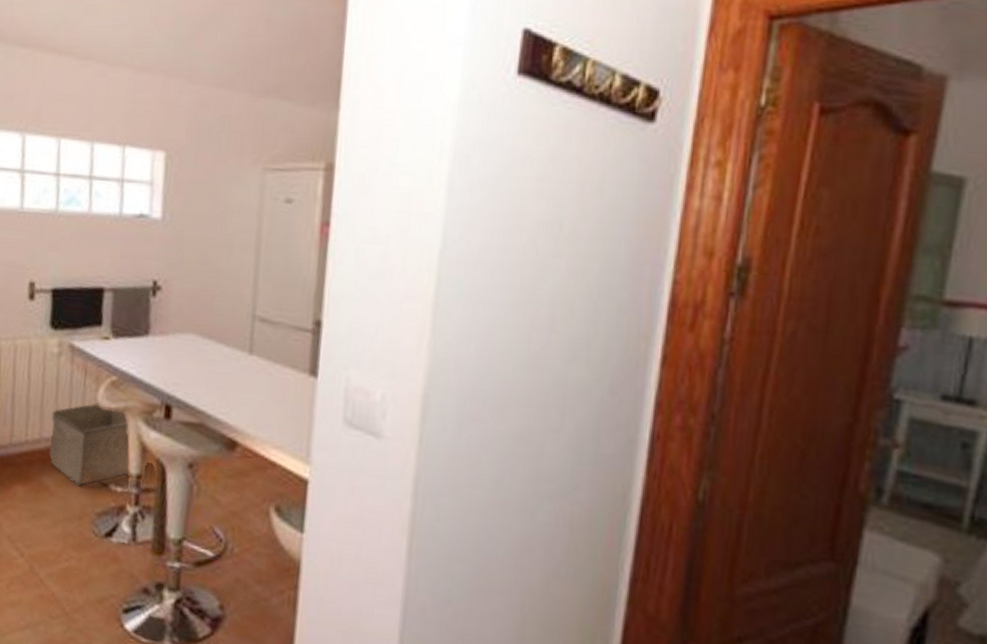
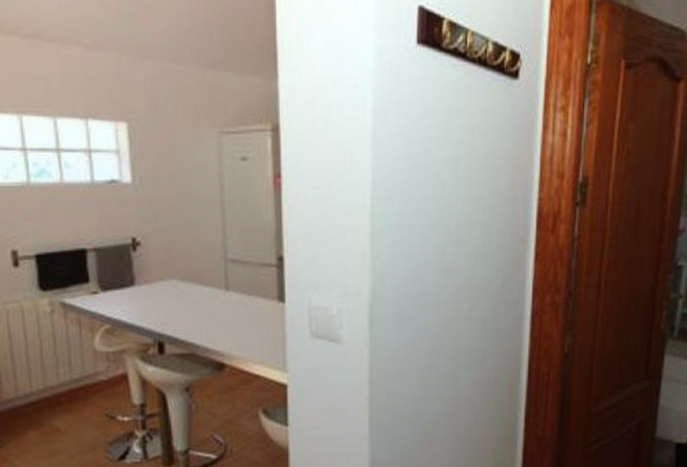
storage bin: present [49,403,130,486] -> none [53,349,134,422]

